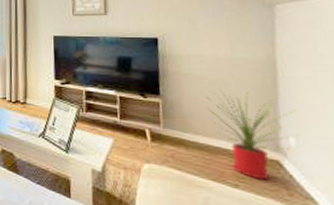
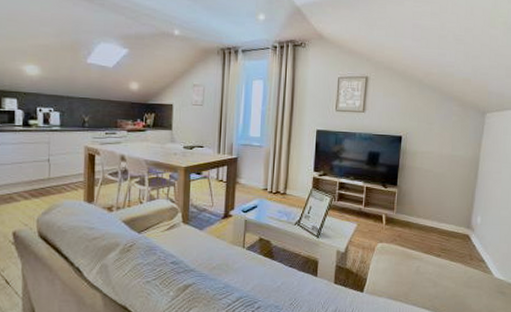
house plant: present [206,89,298,180] -> none [429,181,485,250]

